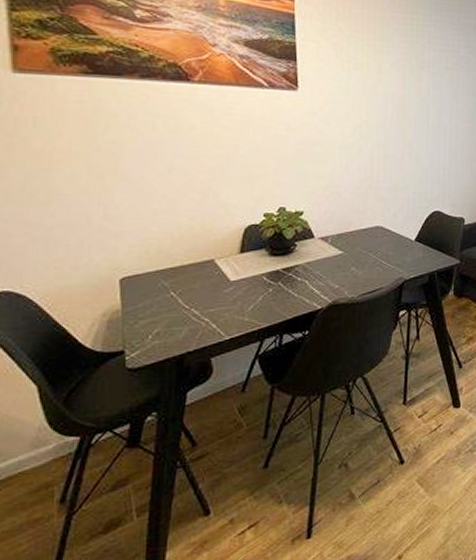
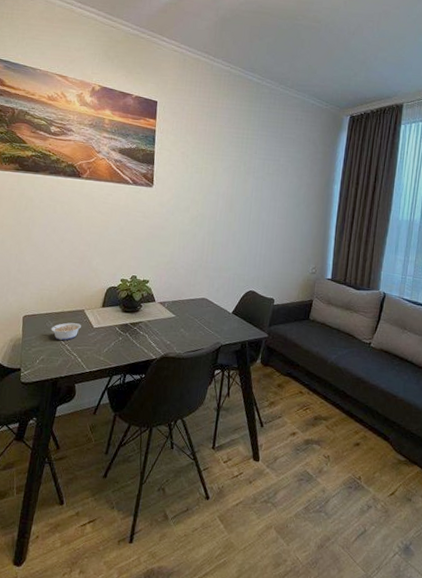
legume: none [159,278,212,304] -> present [47,322,81,340]

